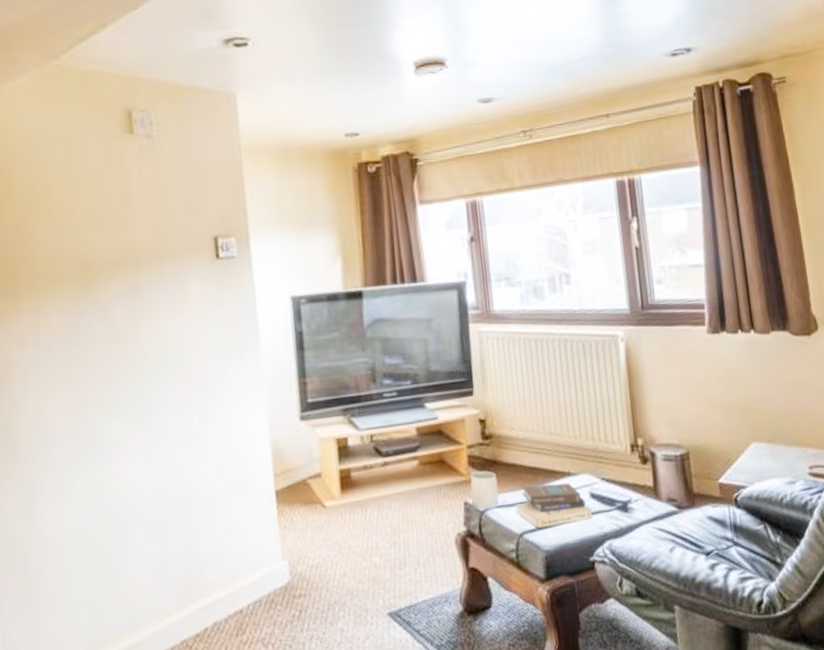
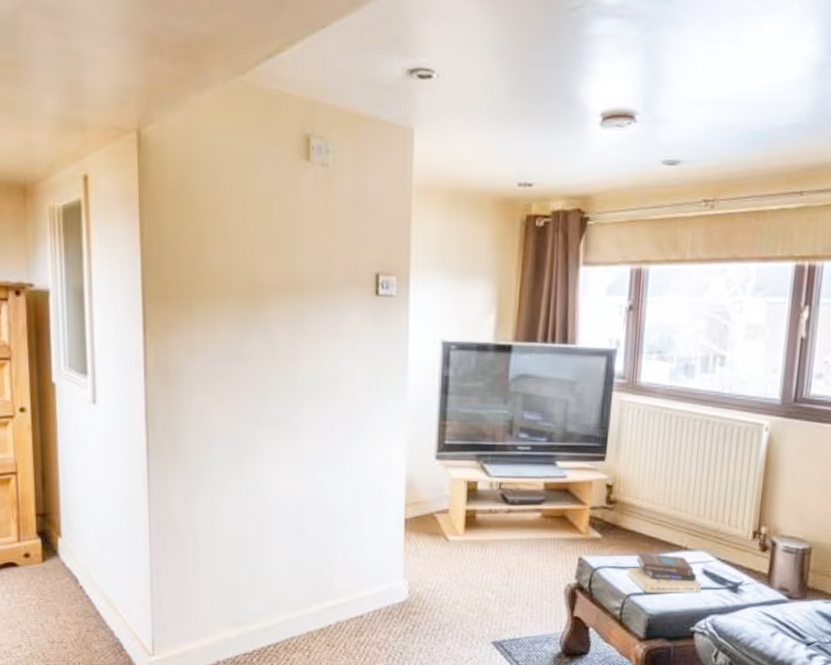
mug: present [470,470,499,510] -> none [586,531,615,569]

